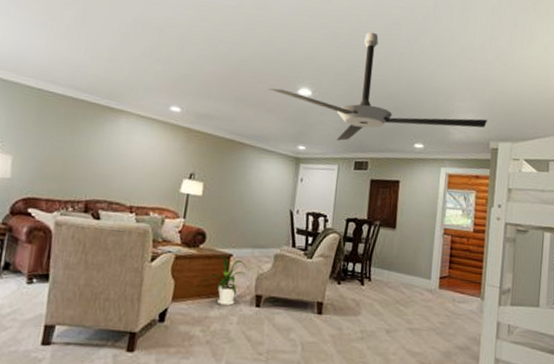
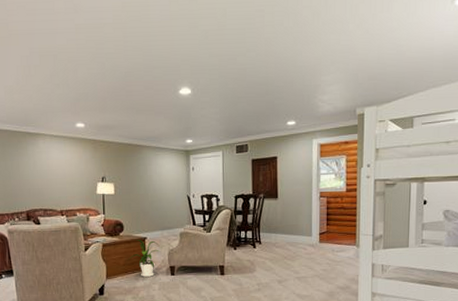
ceiling fan: present [268,32,487,141] -> none [154,23,352,131]

